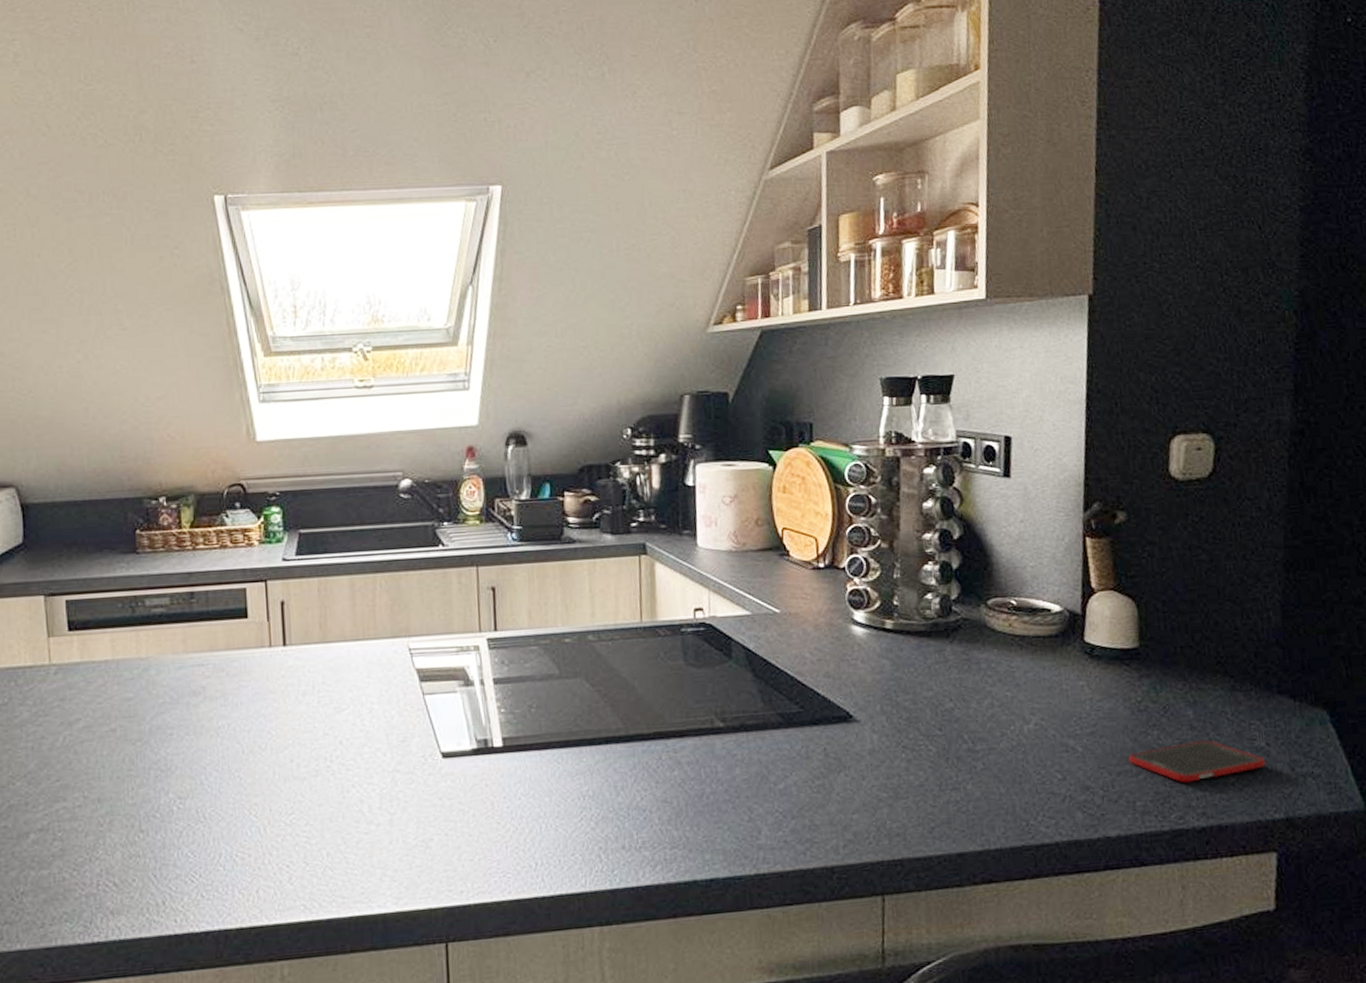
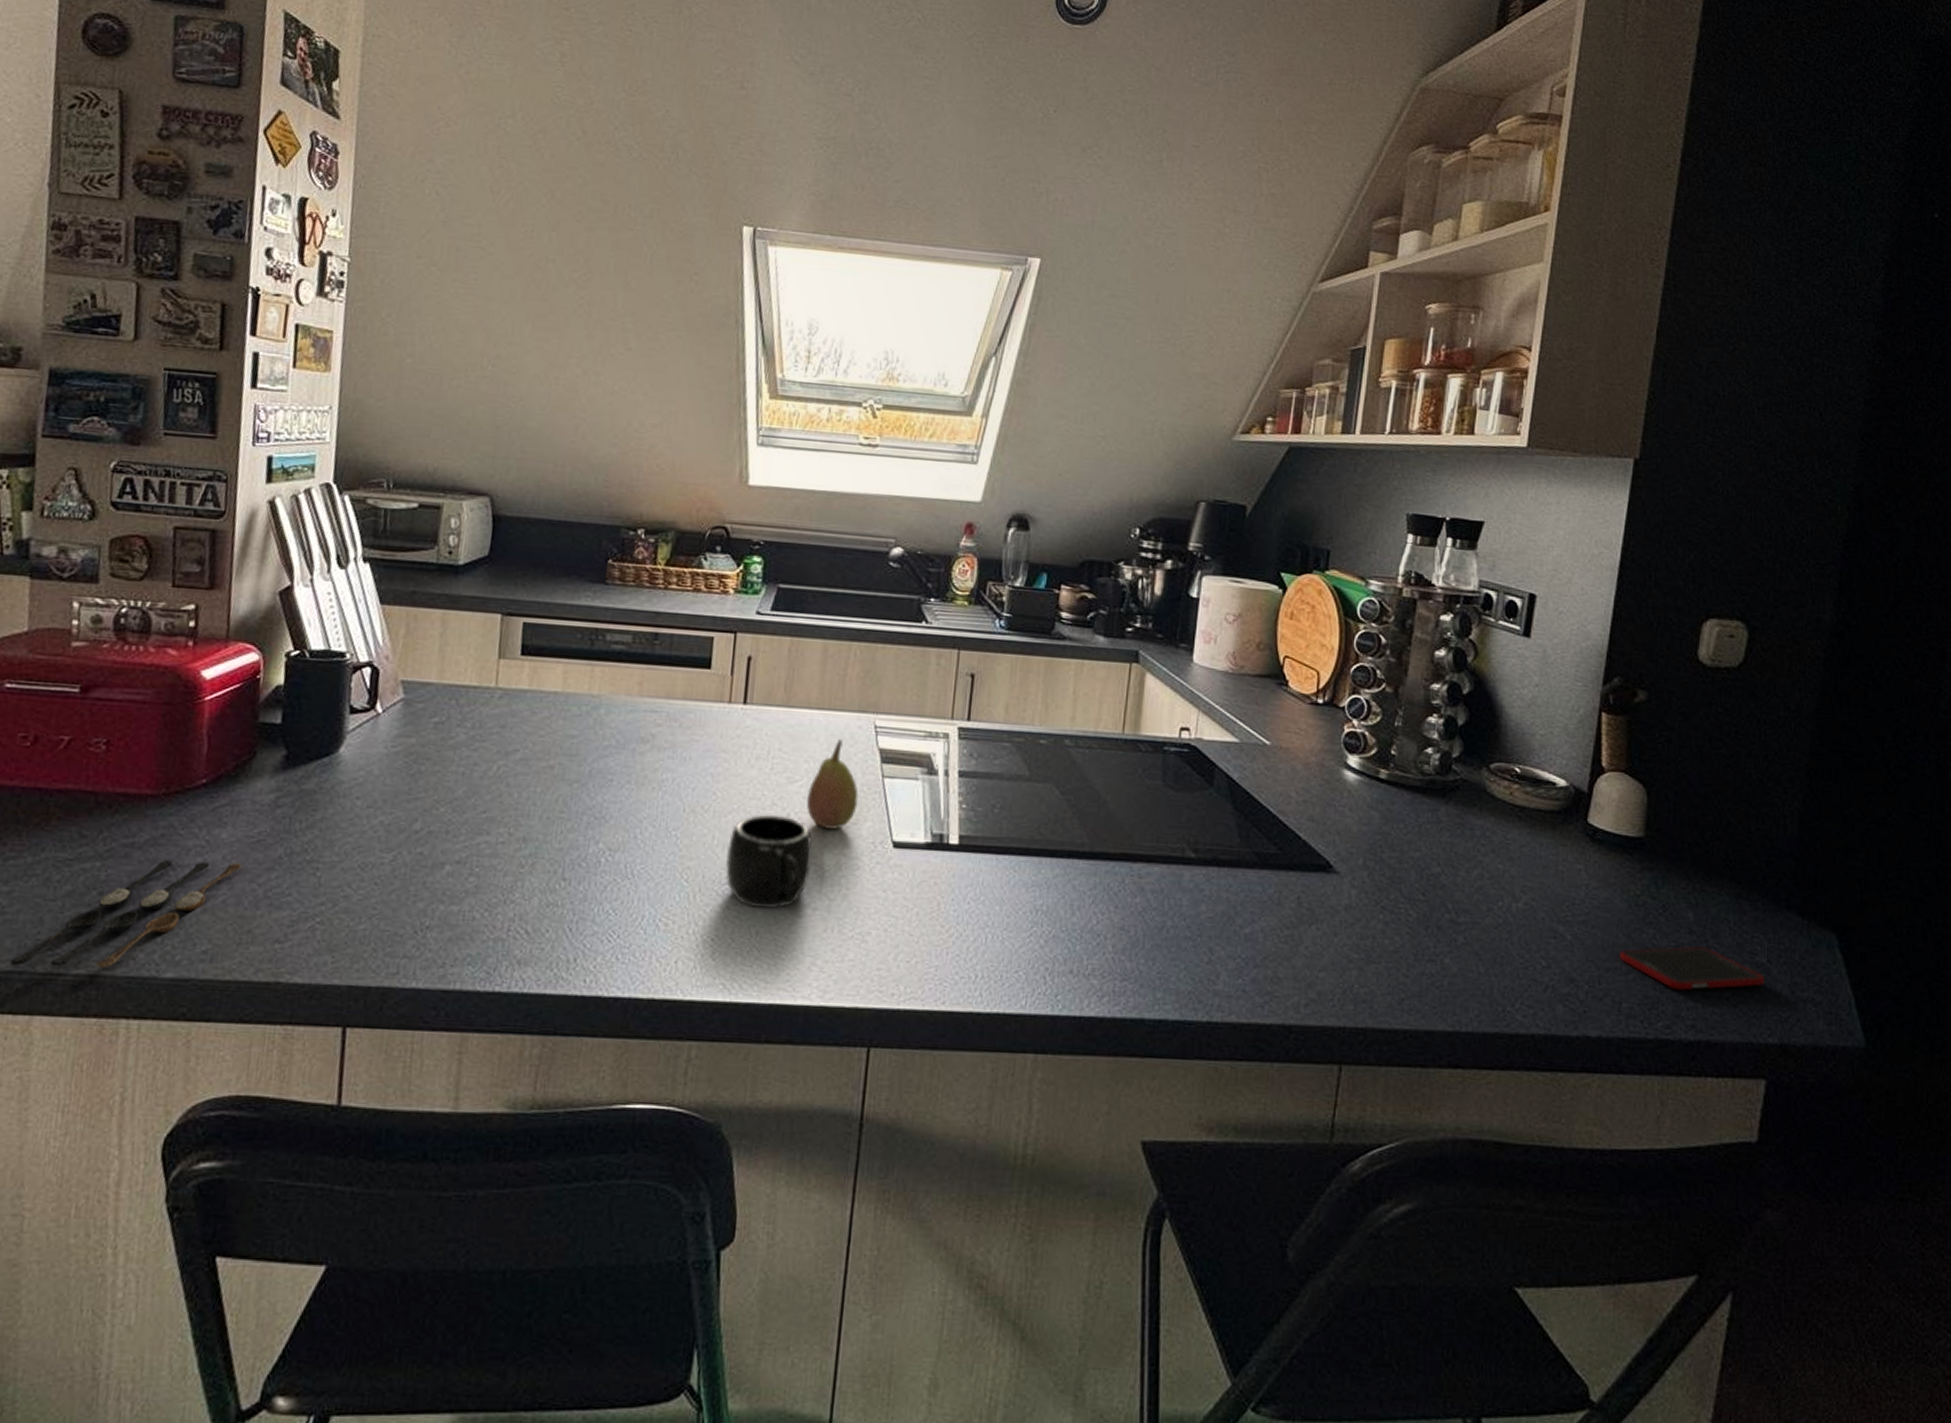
mug: none [288,743,369,833] -> present [725,813,813,910]
fruit: none [356,666,404,750] -> present [807,739,859,830]

